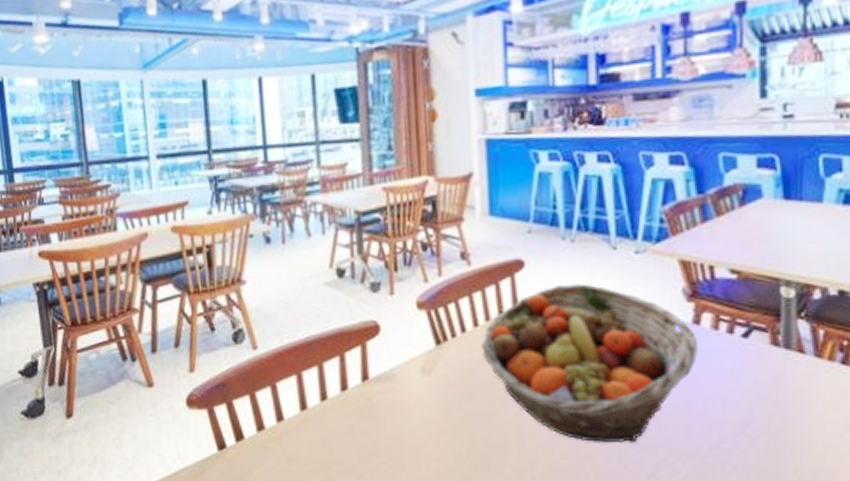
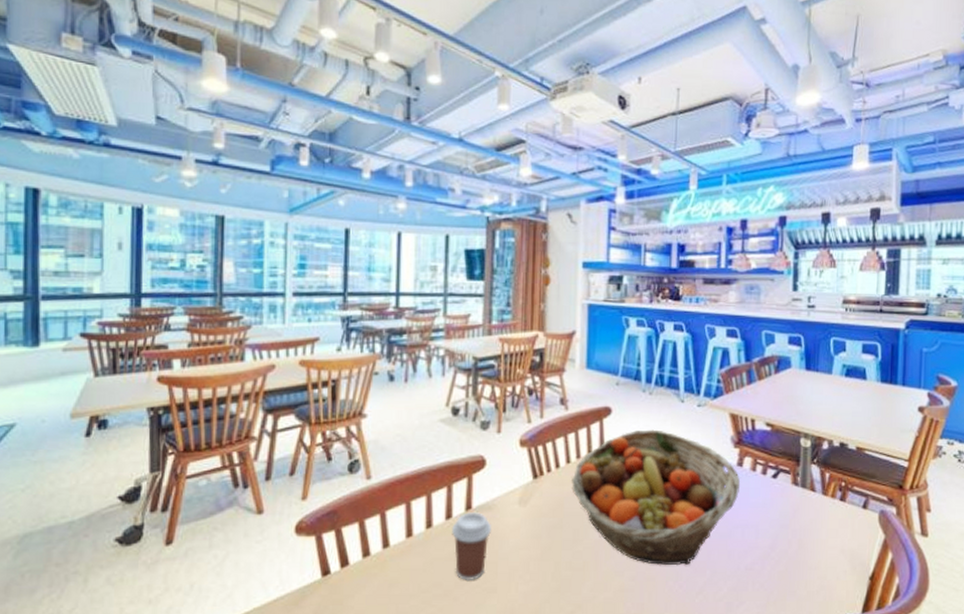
coffee cup: none [349,382,393,458] -> present [452,511,491,582]

